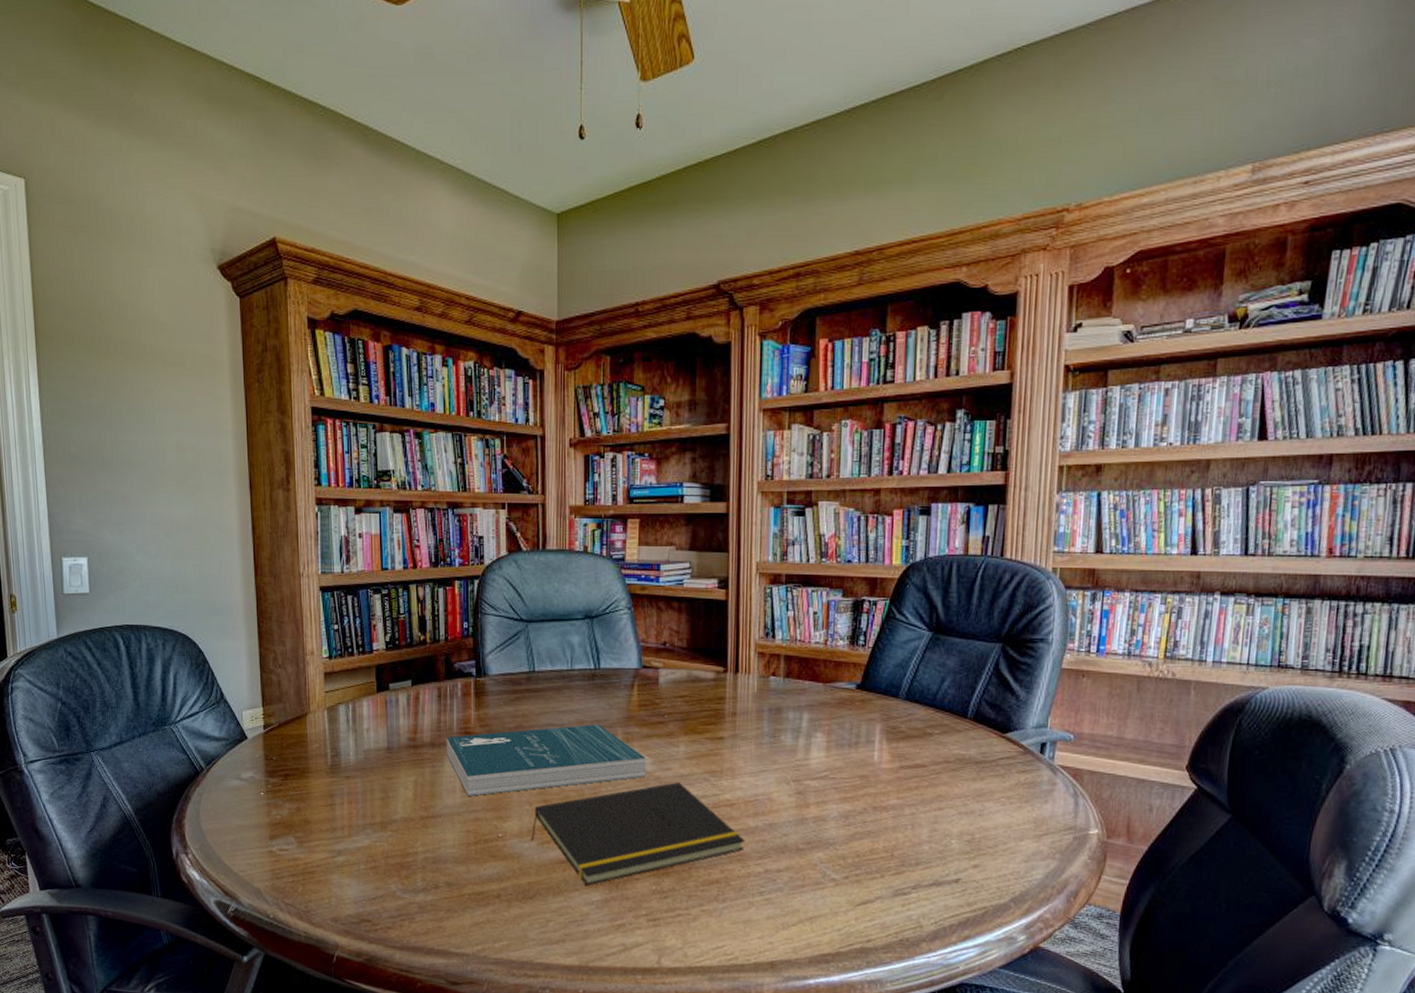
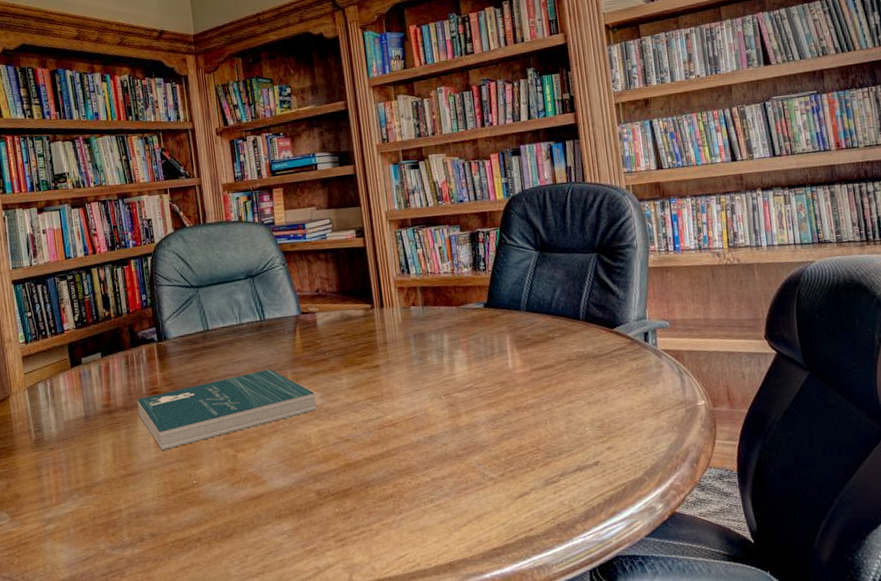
notepad: present [530,782,745,886] -> none [222,411,411,518]

